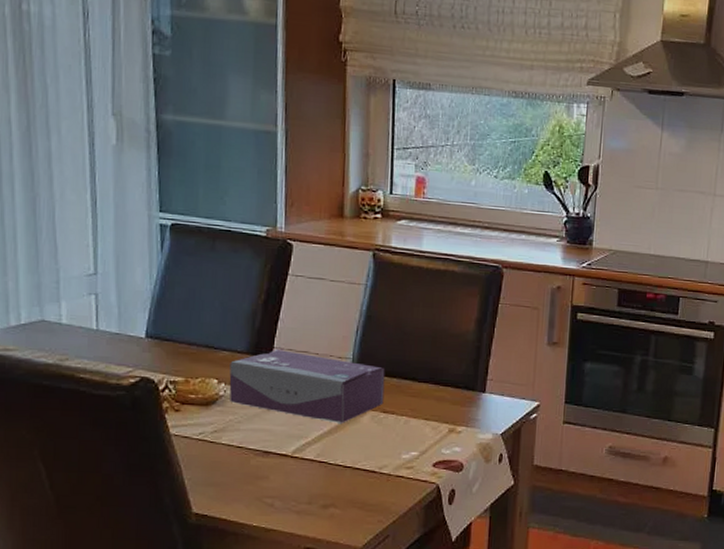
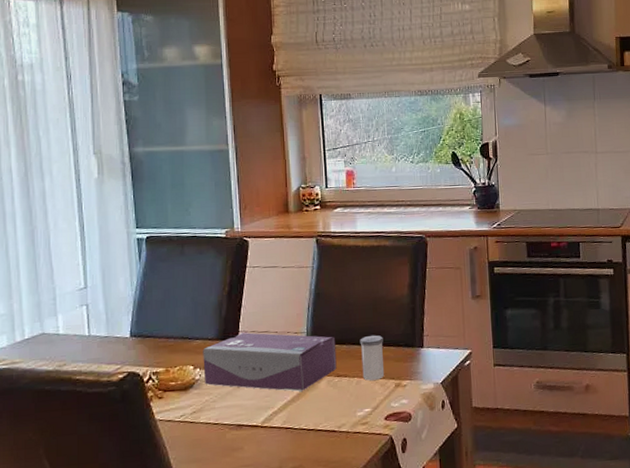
salt shaker: none [412,371,440,422] -> present [360,335,385,381]

